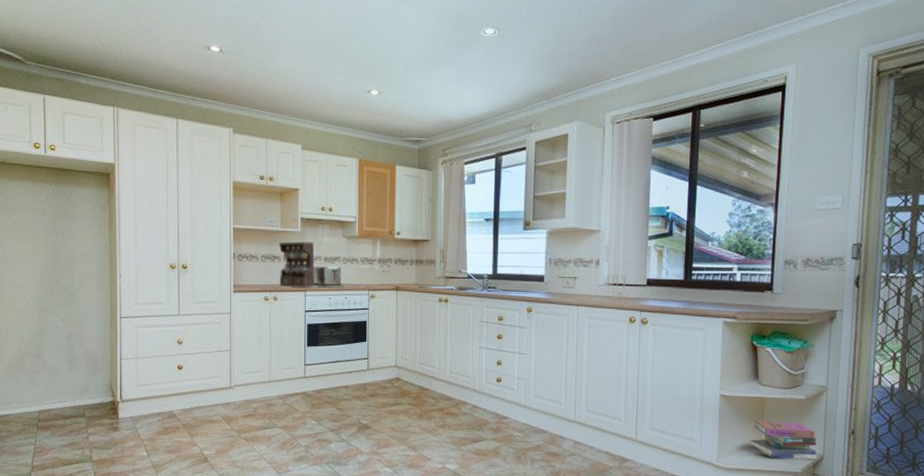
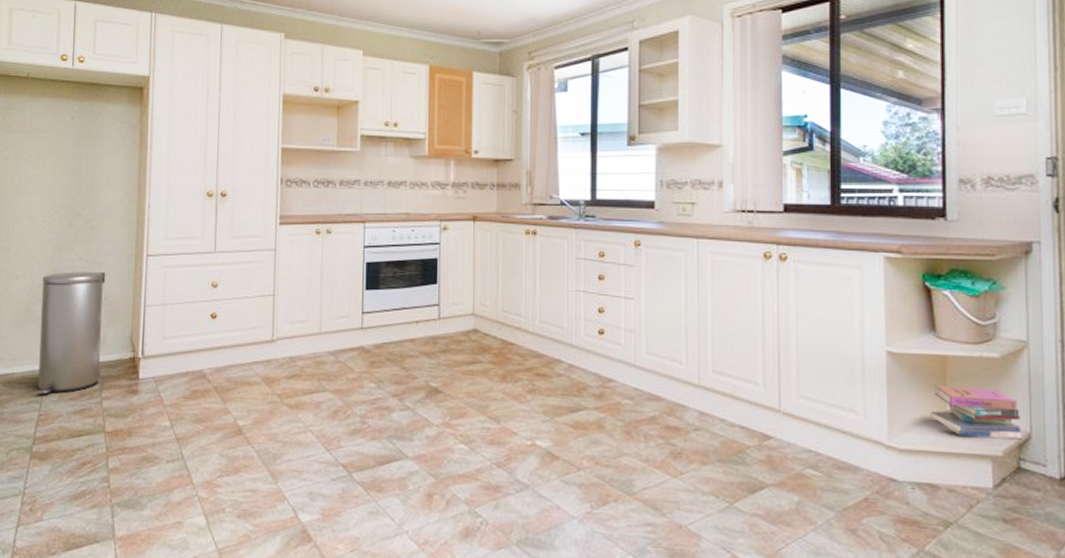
pedal bin: none [30,331,86,431] -> present [36,272,106,394]
spice rack: present [279,241,315,288] -> none [333,163,376,219]
toaster: present [313,266,342,288] -> none [374,192,408,218]

